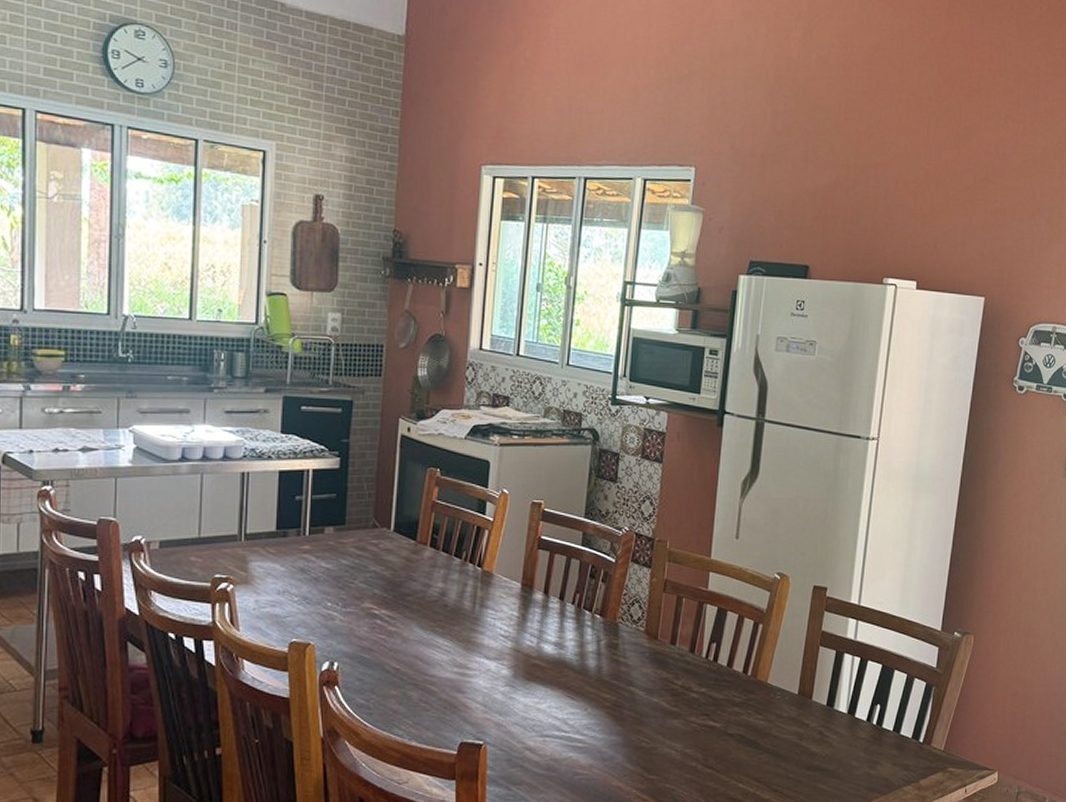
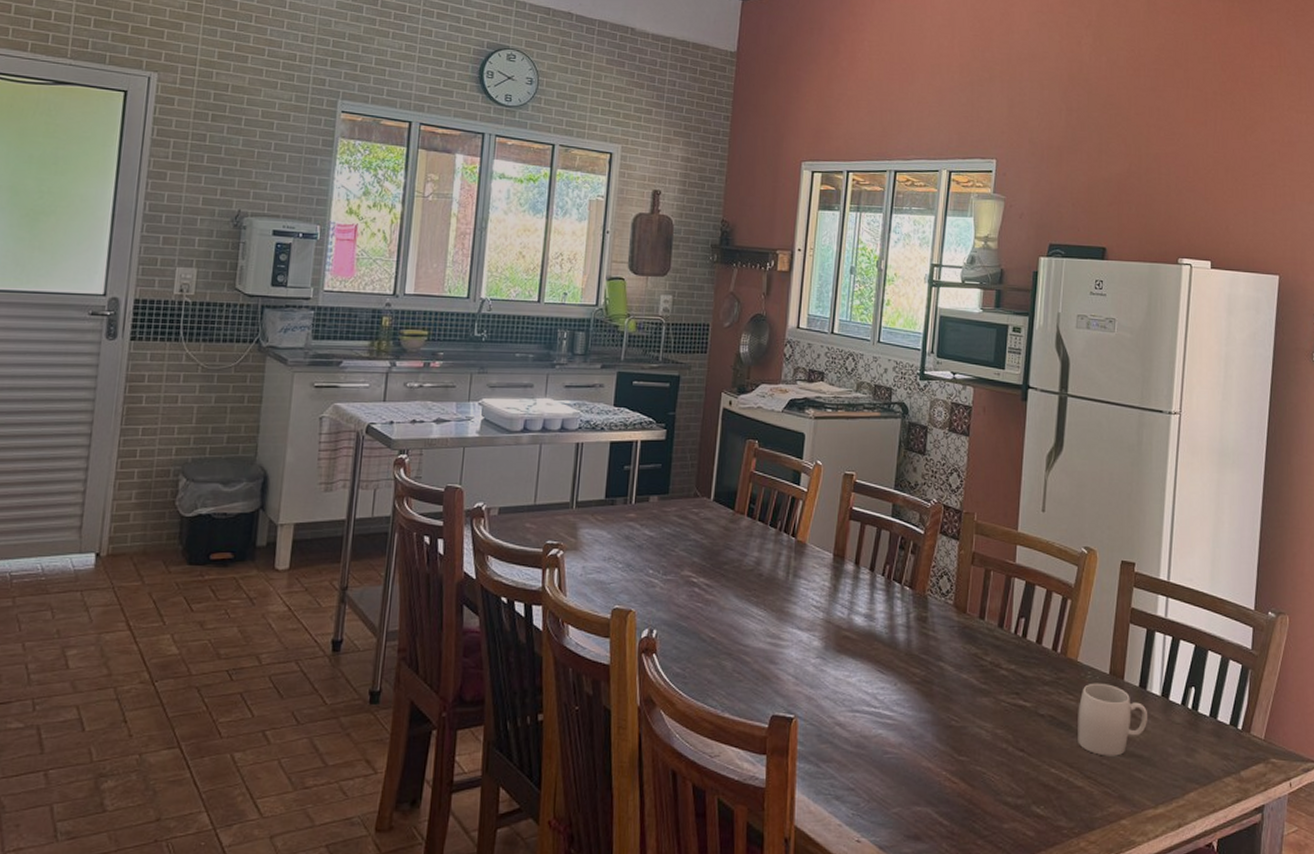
mug: none [765,702,835,771] -> present [1078,683,1148,756]

